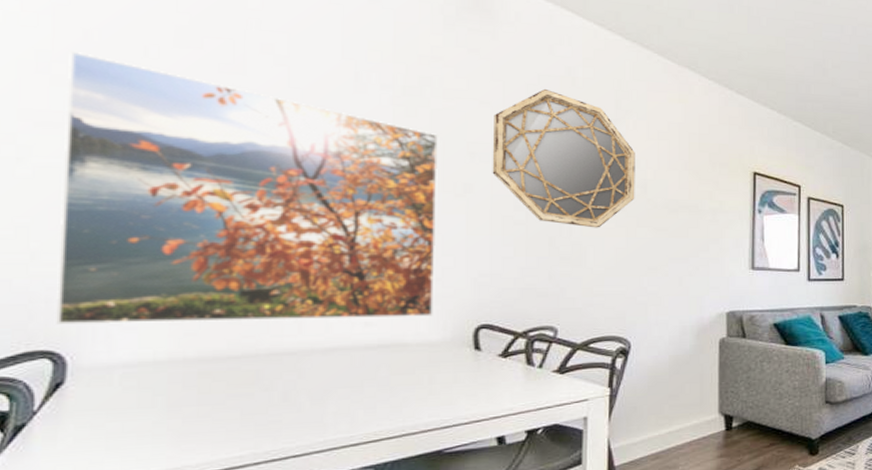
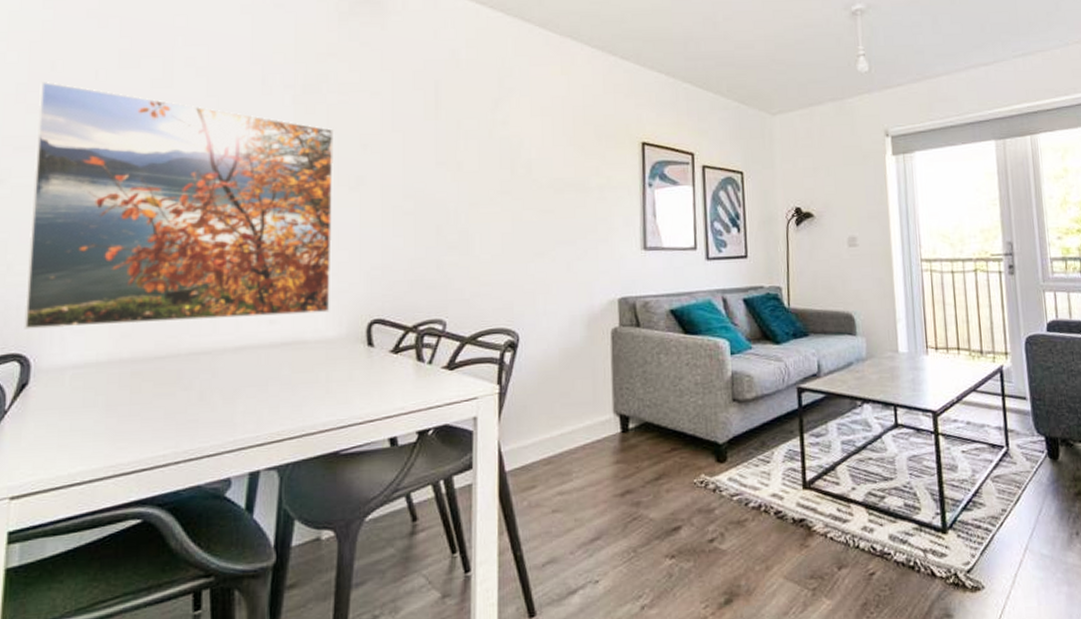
home mirror: present [492,88,635,228] -> none [382,73,520,214]

